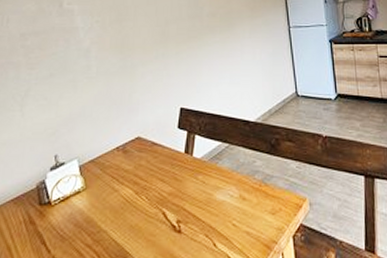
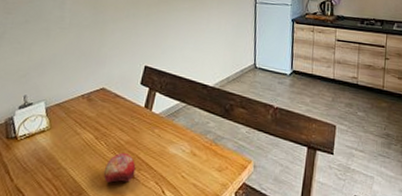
fruit: none [147,205,182,241] -> present [103,152,136,183]

